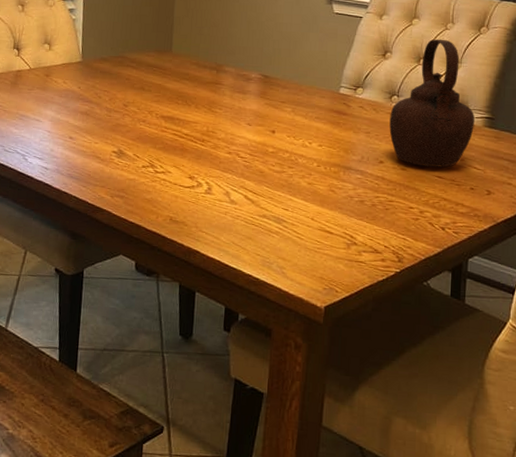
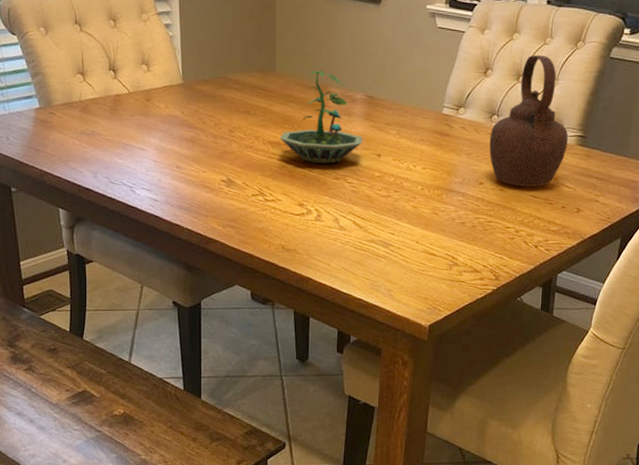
terrarium: none [172,51,257,139] -> present [279,70,363,164]

